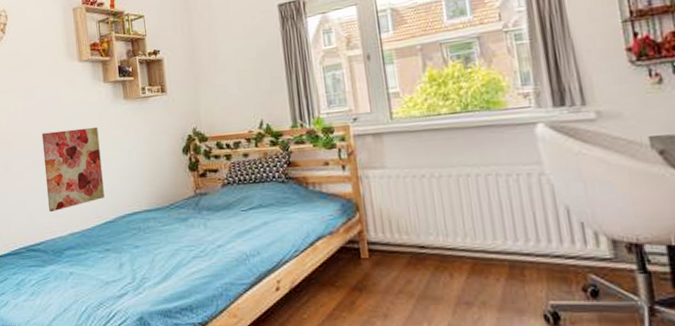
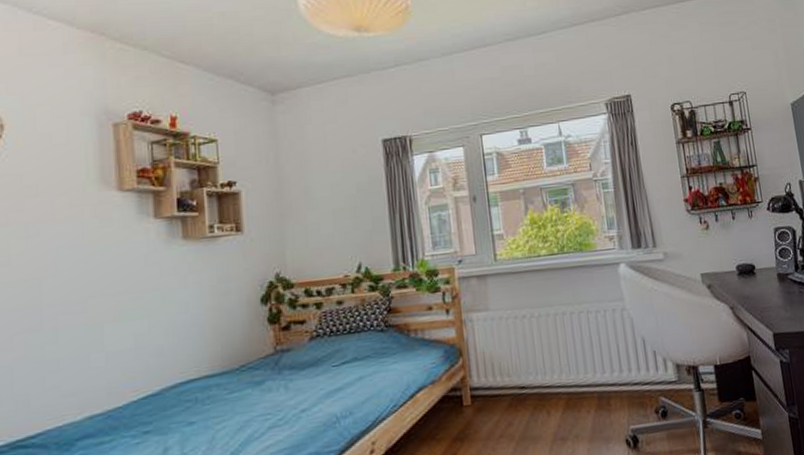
wall art: present [41,126,105,213] -> none [50,273,146,391]

